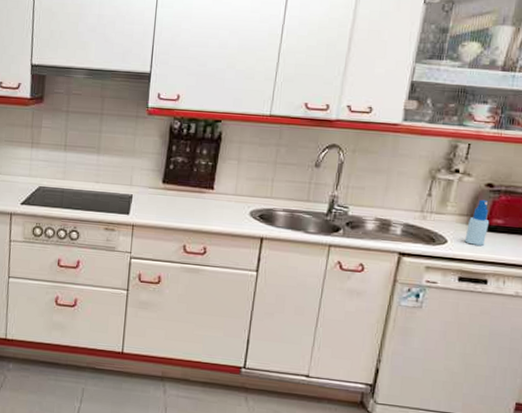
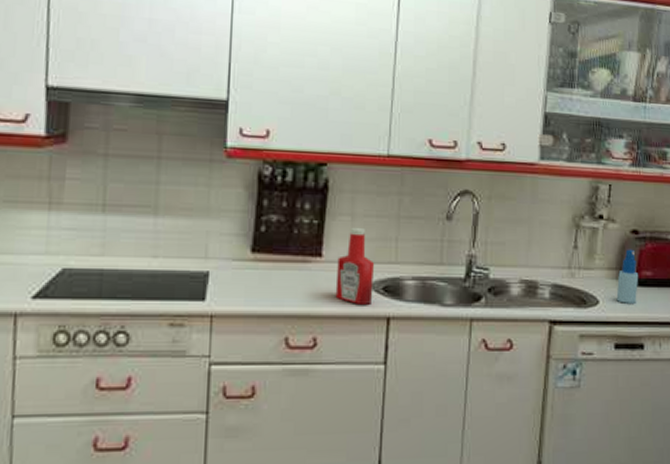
ketchup bottle: none [222,169,253,227] -> present [335,227,374,304]

